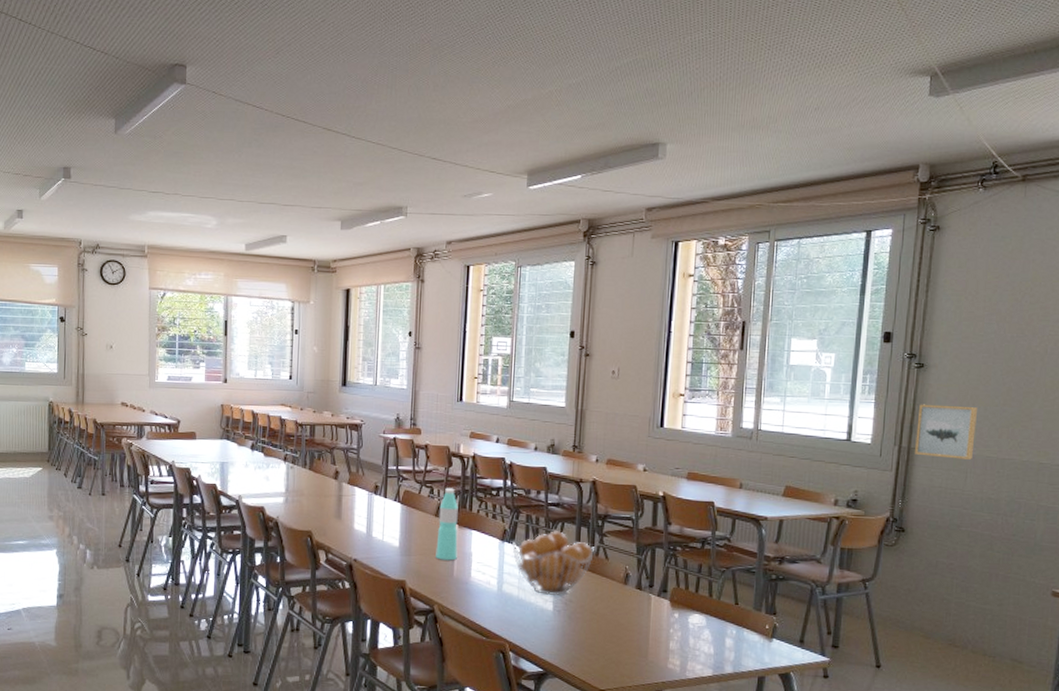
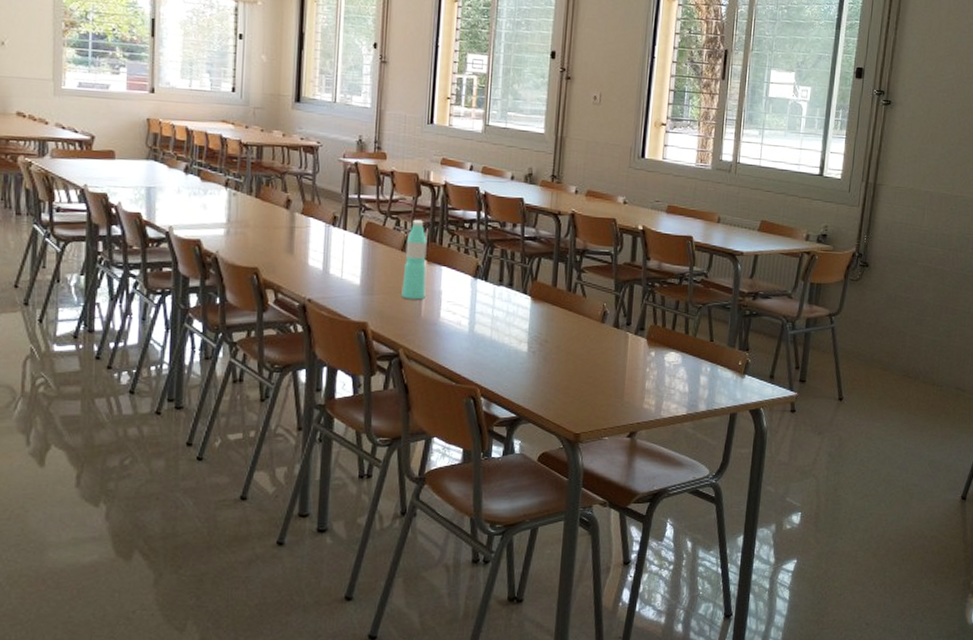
fruit basket: present [512,529,594,596] -> none [485,265,572,337]
wall art: present [915,404,977,460] -> none [880,141,936,196]

